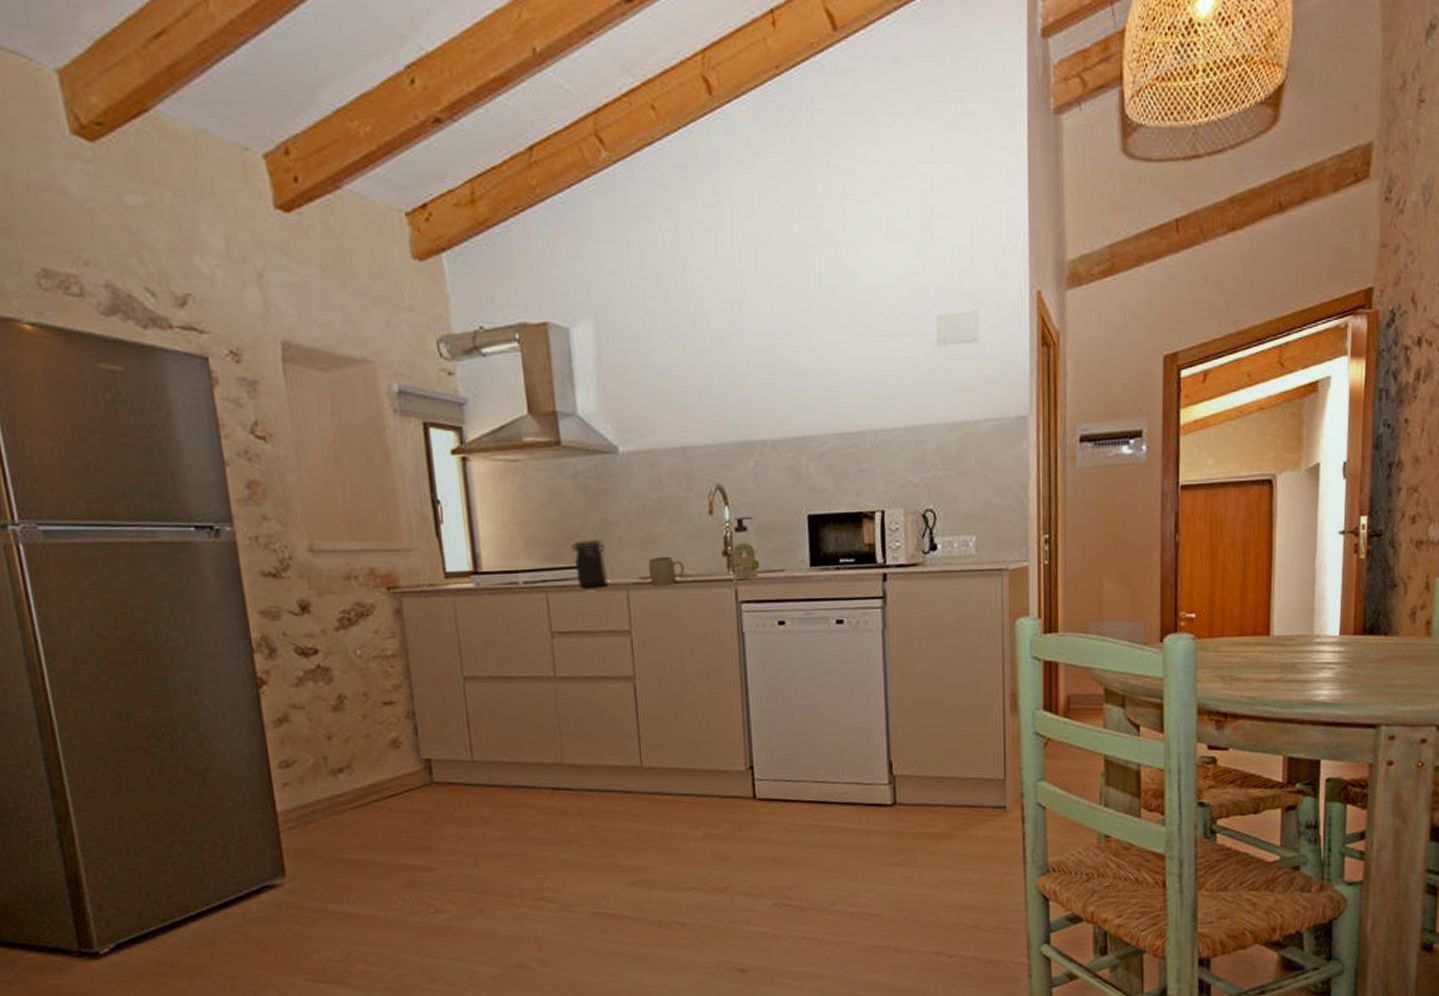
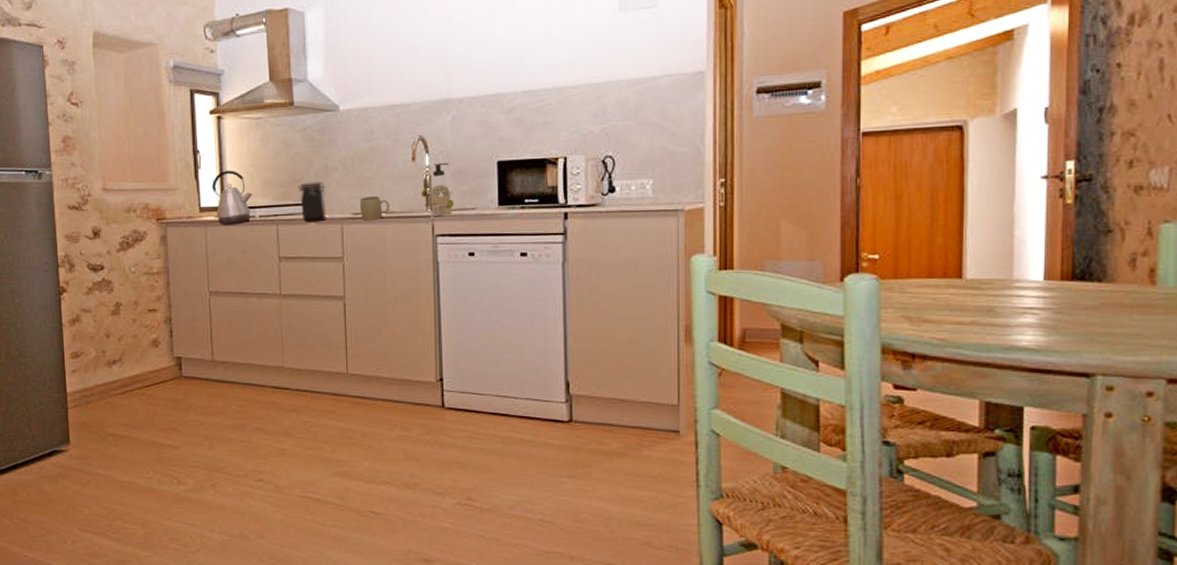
kettle: none [459,525,513,596] -> present [212,170,252,226]

